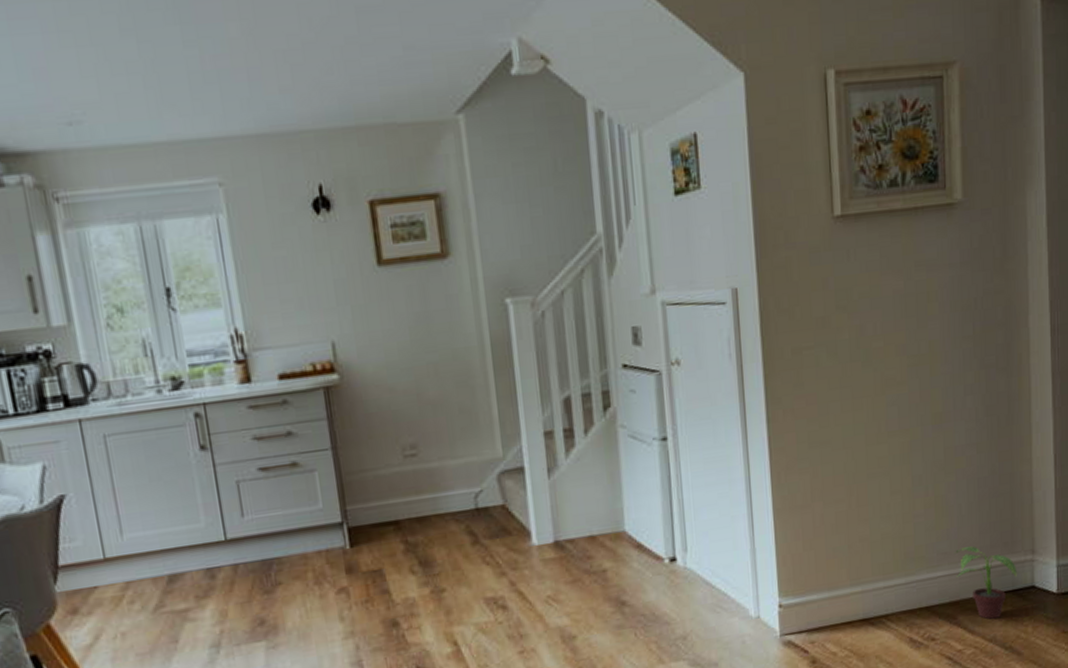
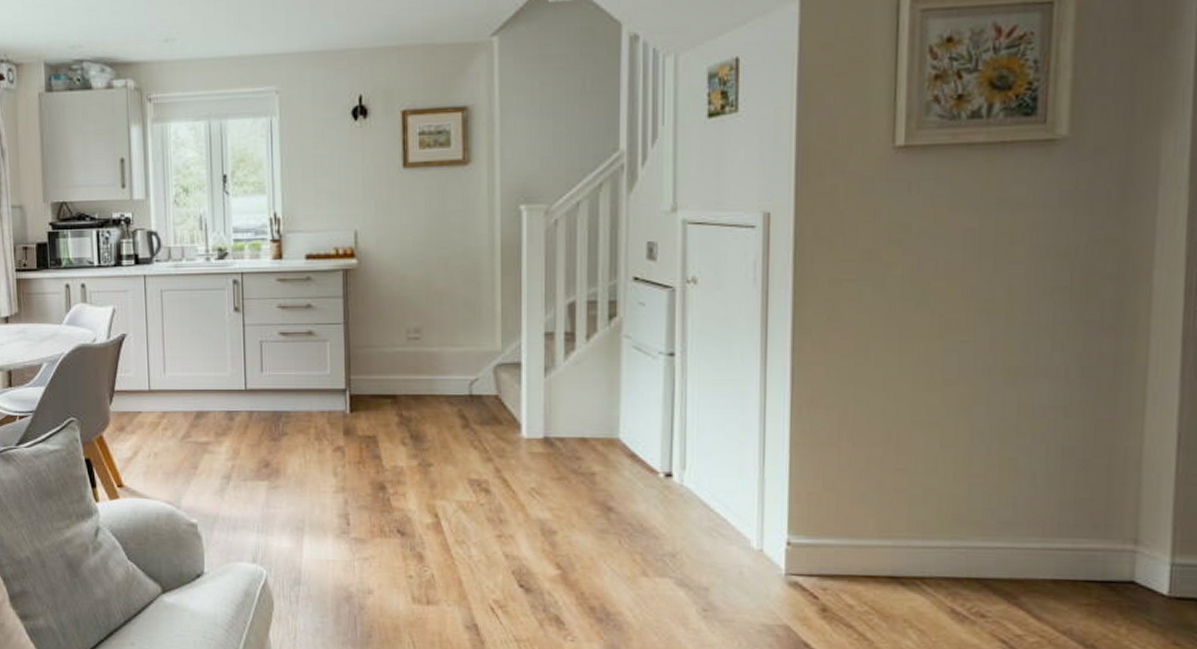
potted plant: present [954,546,1017,620] -> none [1021,521,1110,609]

